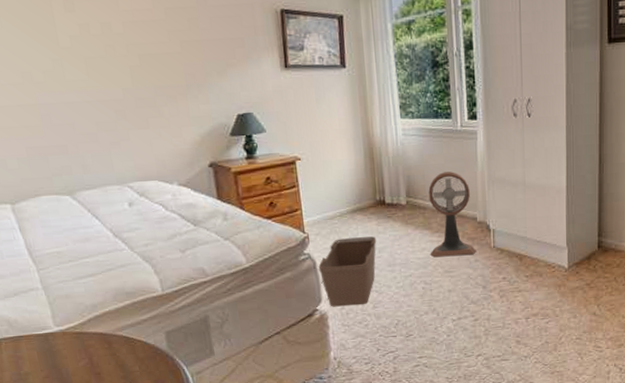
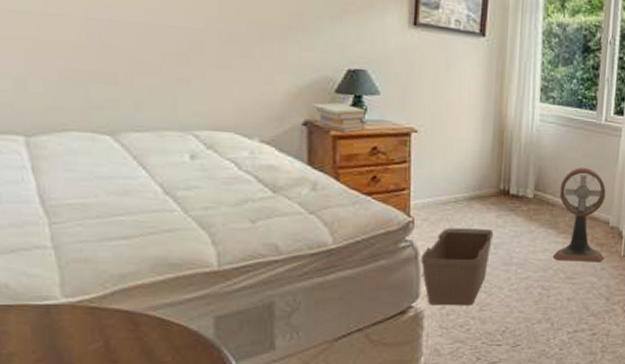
books: none [212,144,257,169] -> present [310,102,365,134]

